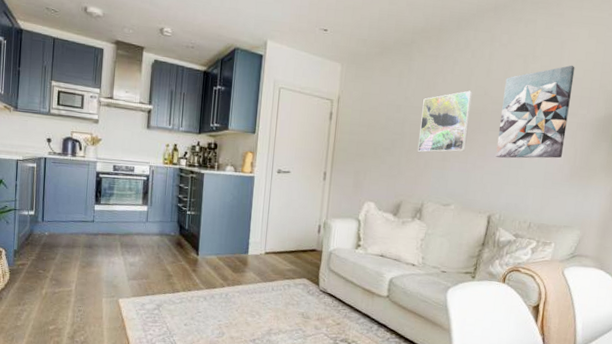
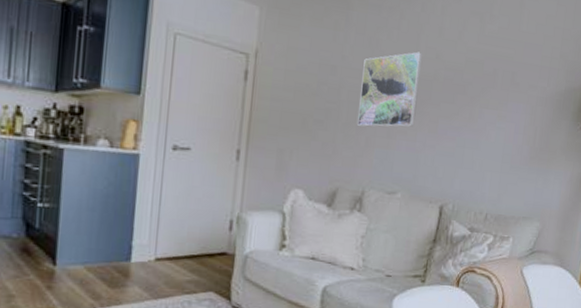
wall art: present [495,65,575,159] -> none [448,28,535,138]

